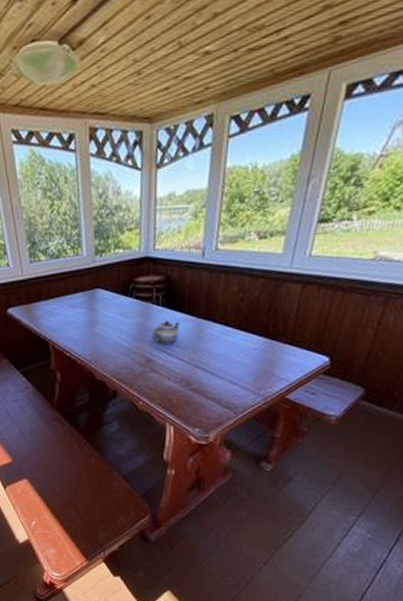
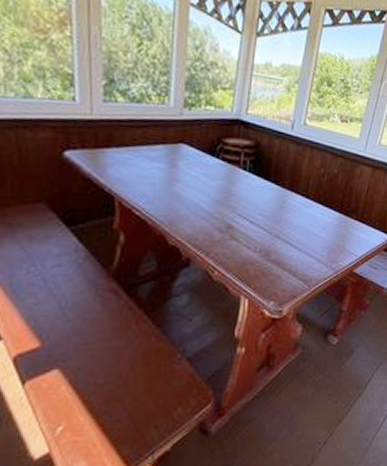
teapot: present [152,321,181,345] -> none [235,187,266,212]

